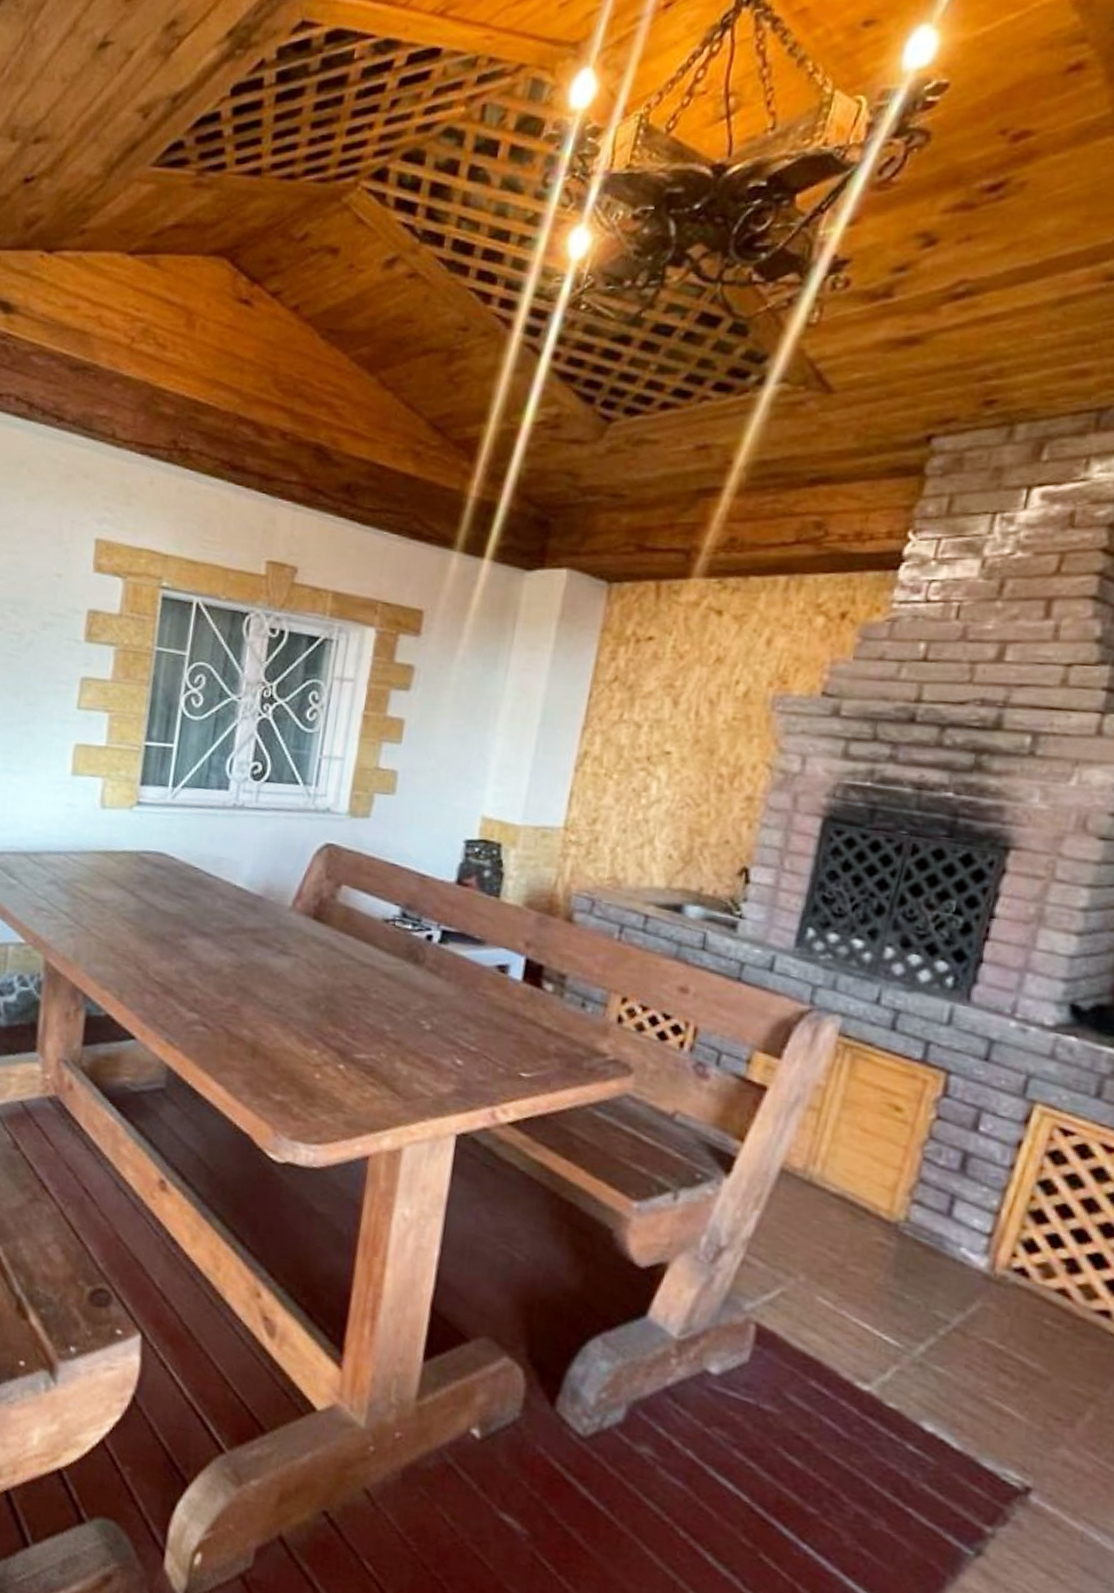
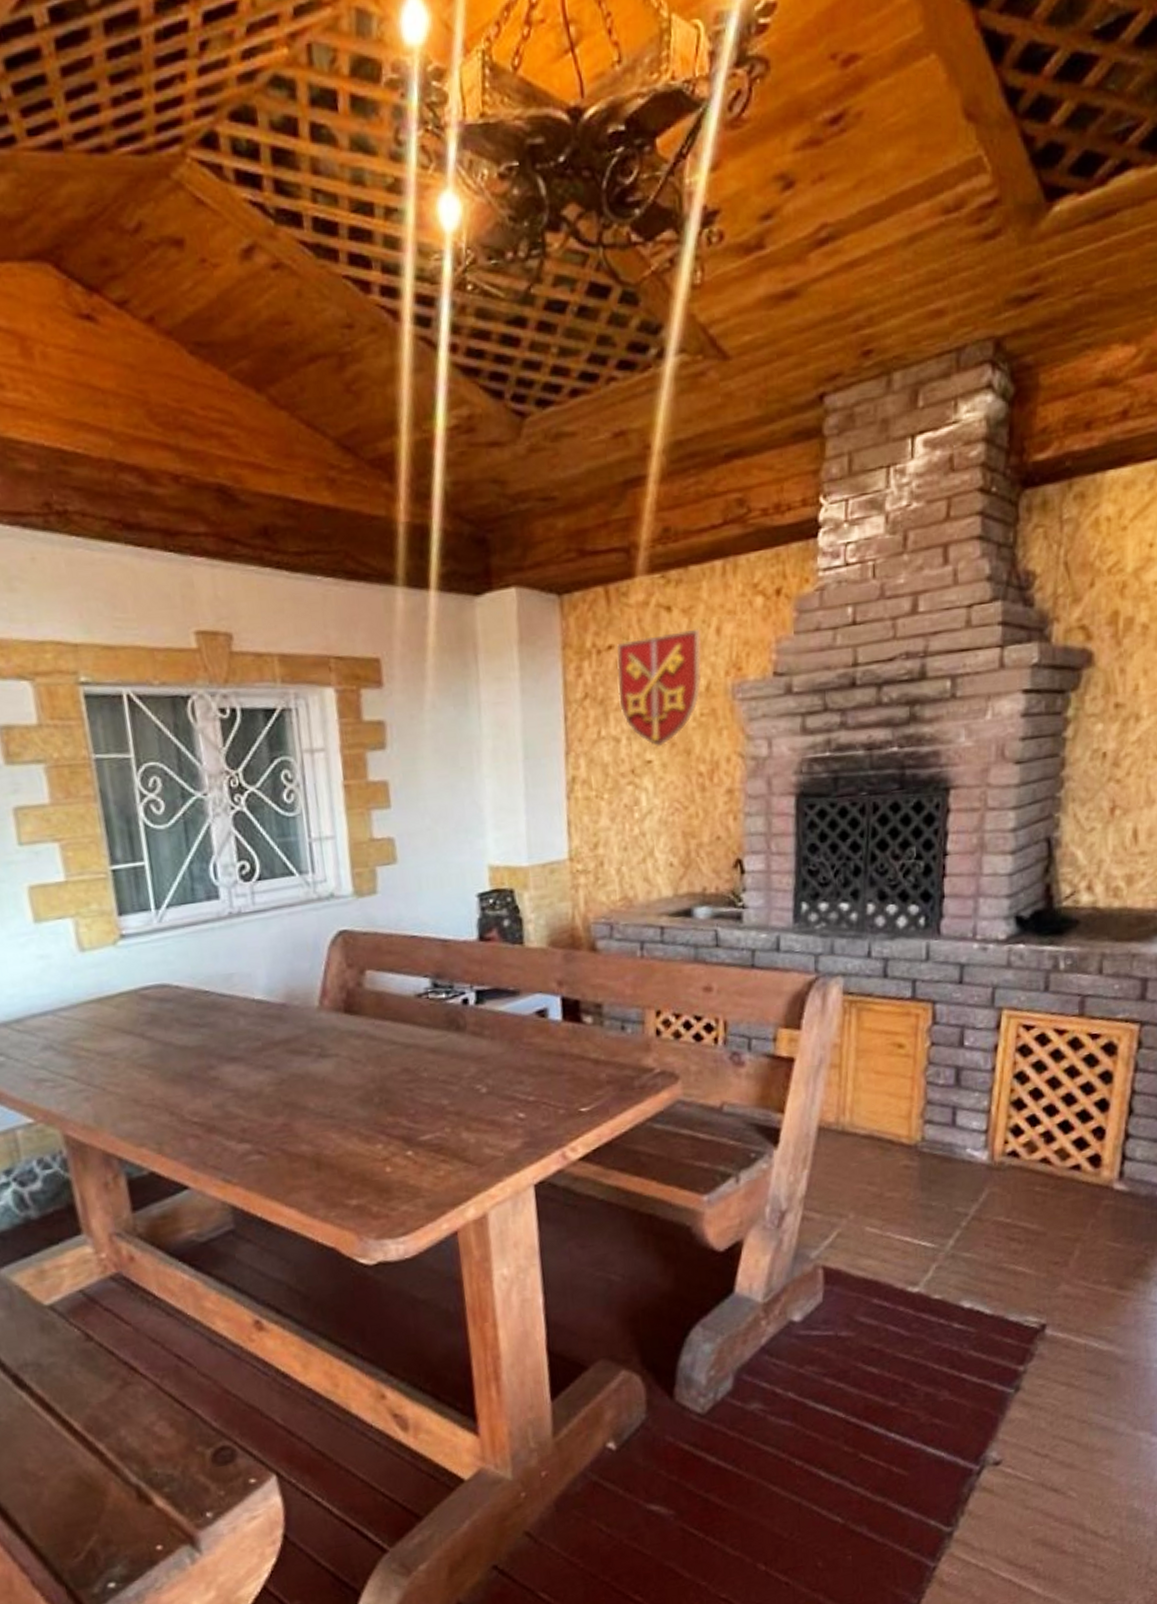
decorative shield: none [648,635,750,742] -> present [616,628,702,748]

